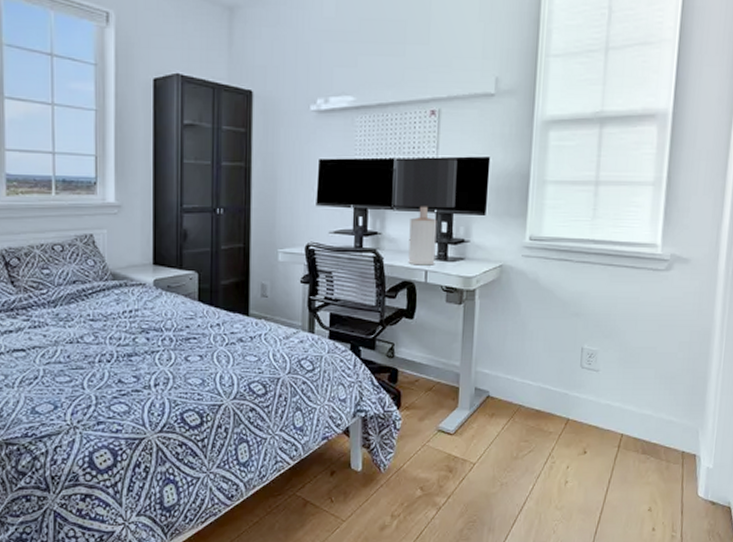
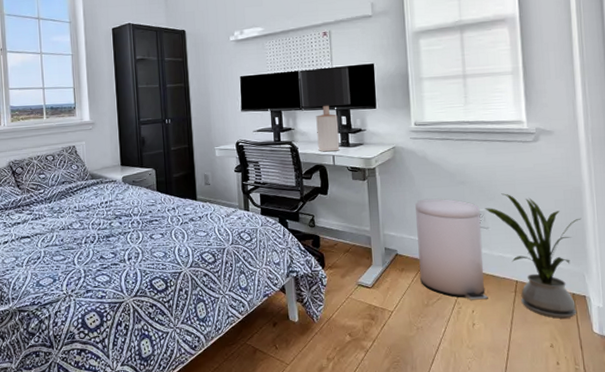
pedal bin: none [512,331,592,454] -> present [415,198,488,300]
house plant: none [598,330,706,479] -> present [484,193,582,319]

